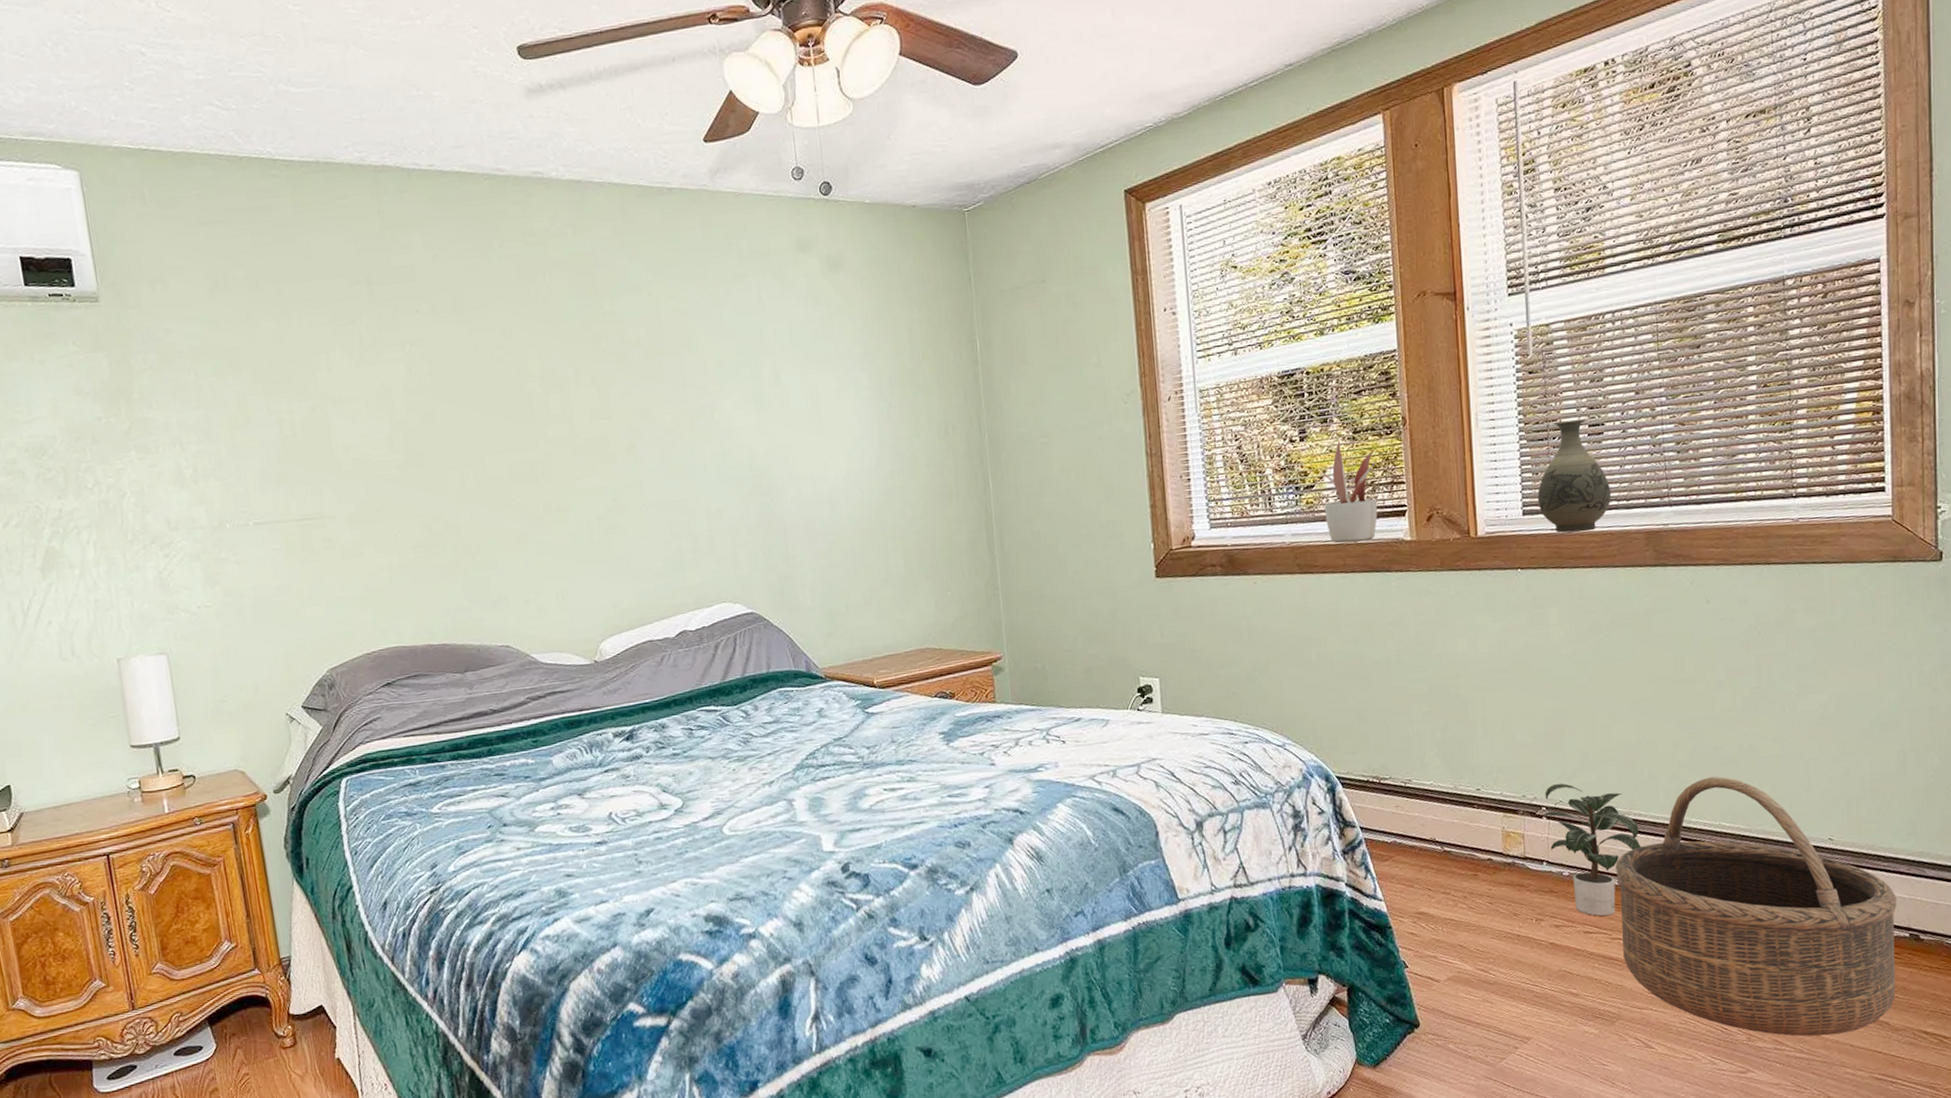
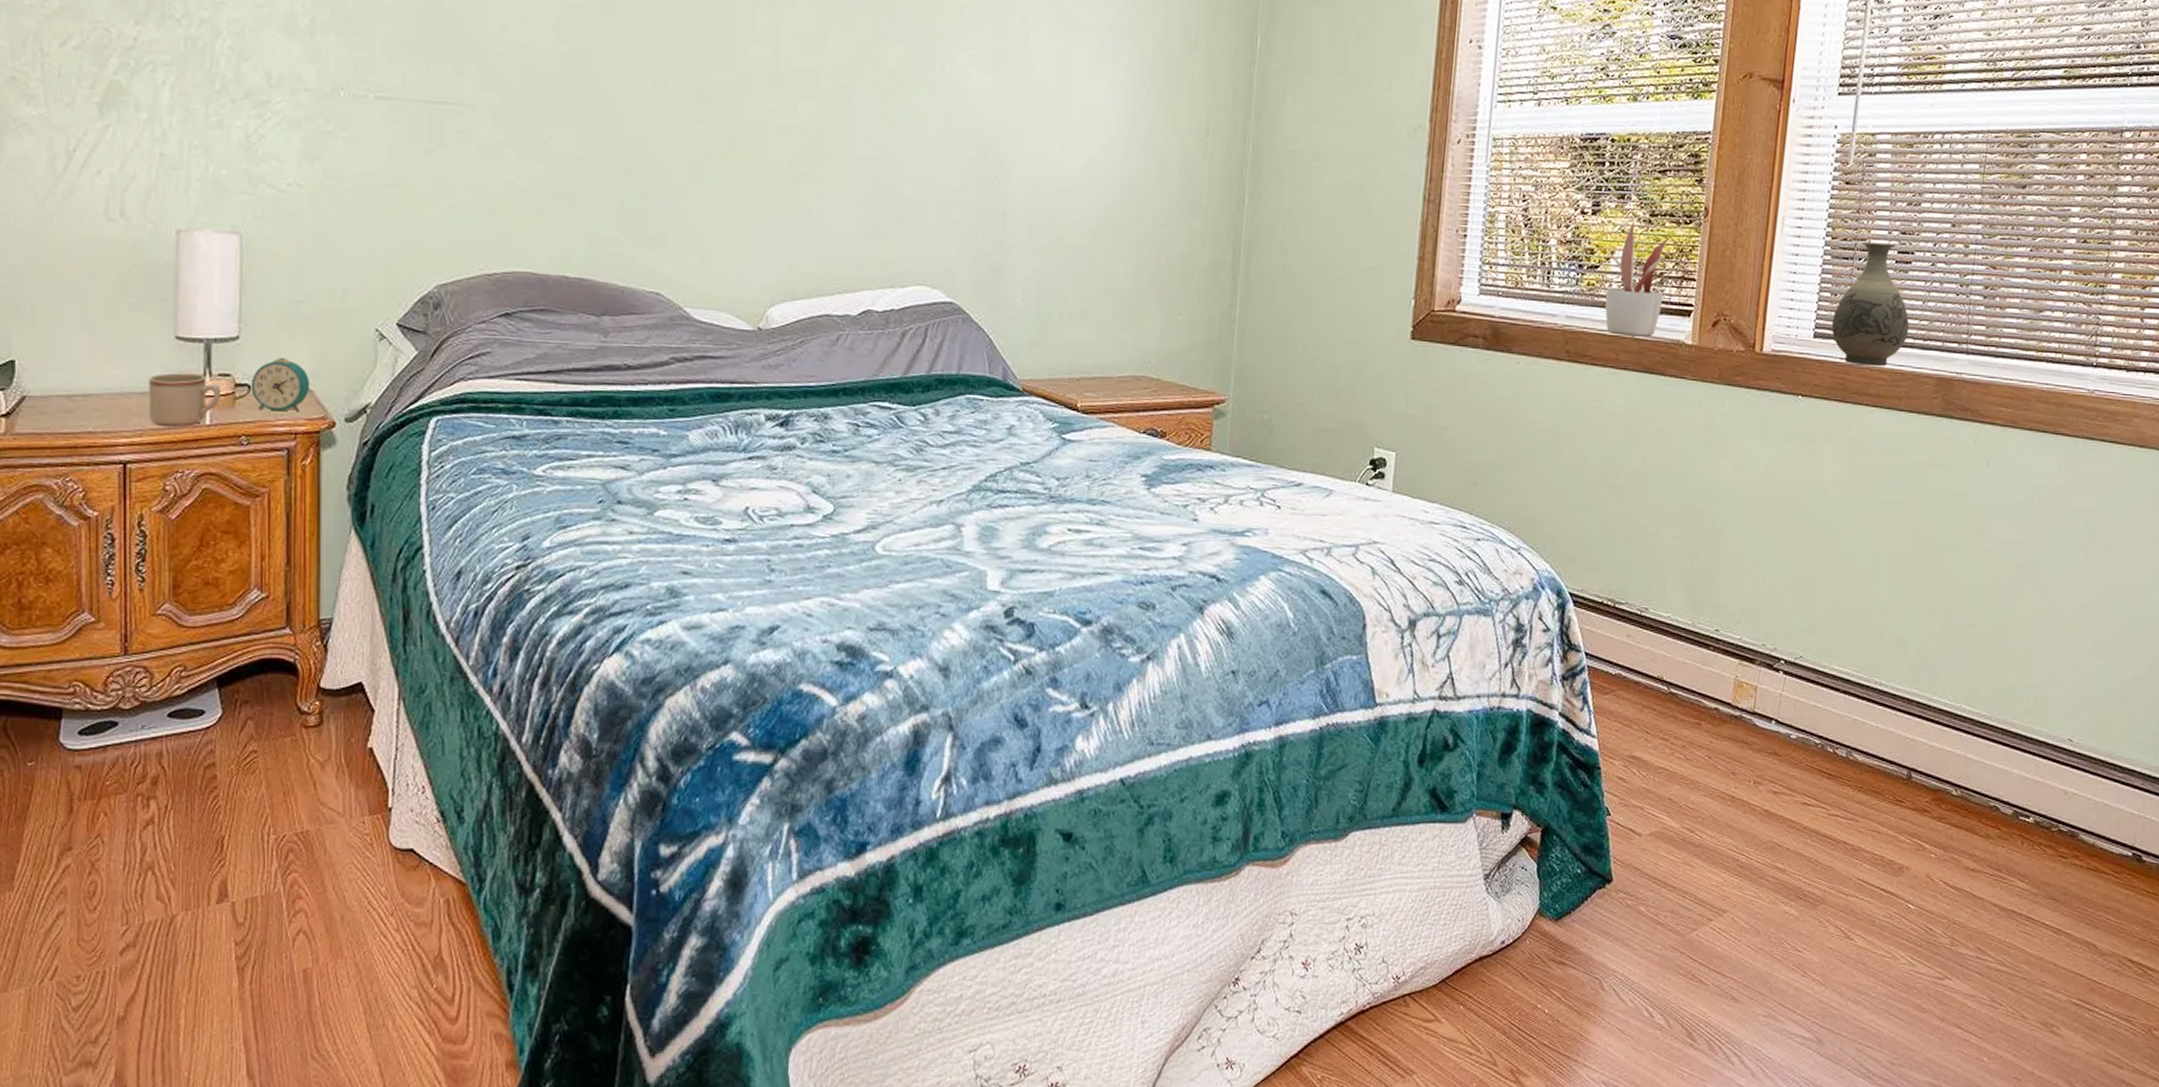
mug: none [115,773,174,821] -> present [148,372,221,428]
alarm clock: none [194,749,242,795] -> present [250,358,311,412]
potted plant: present [1543,783,1641,917] -> none [1780,636,1878,789]
basket: present [1615,776,1897,1037] -> none [1838,654,2127,951]

